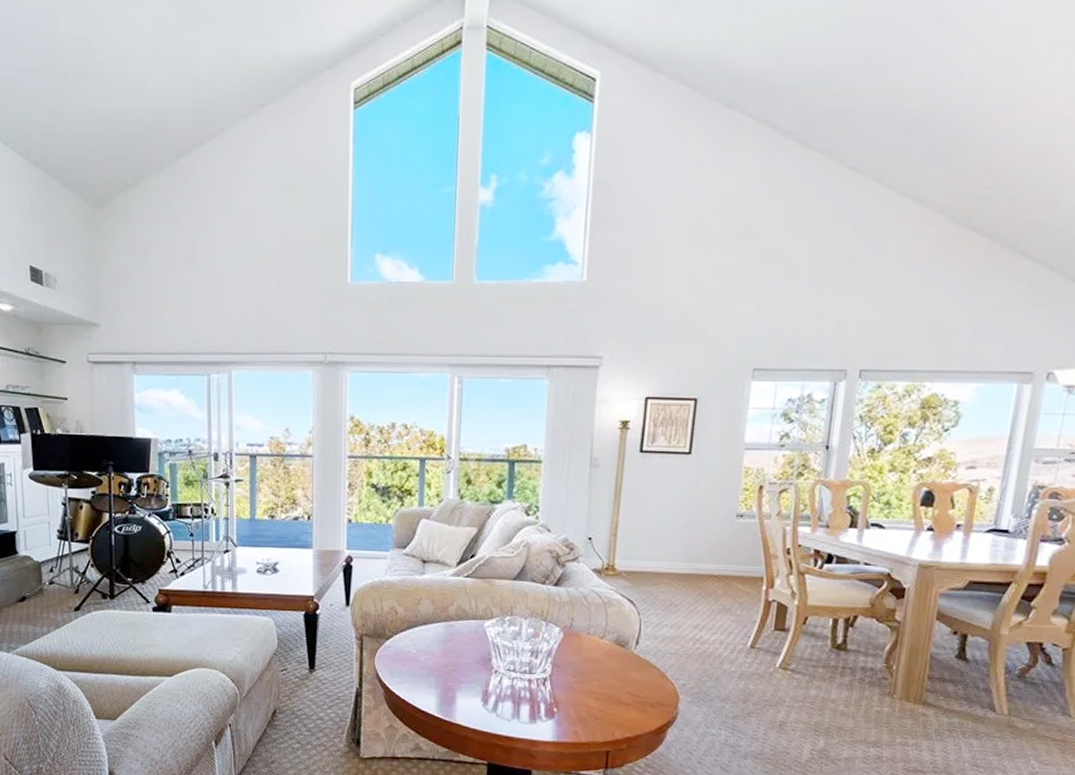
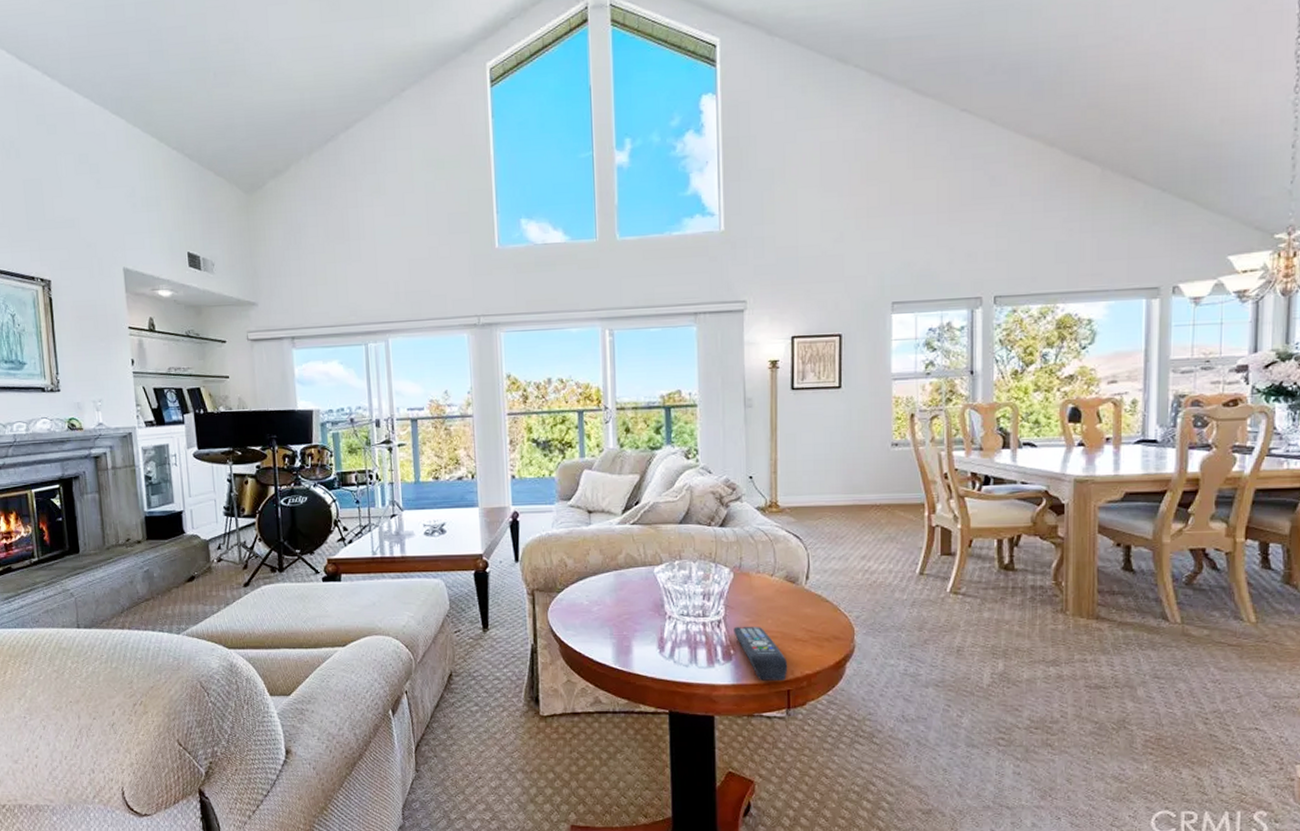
remote control: none [558,685,610,741] -> present [733,626,788,681]

